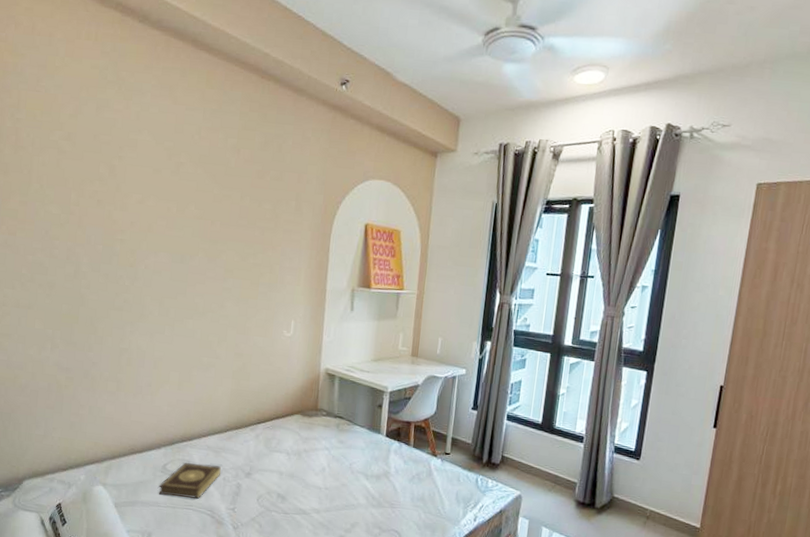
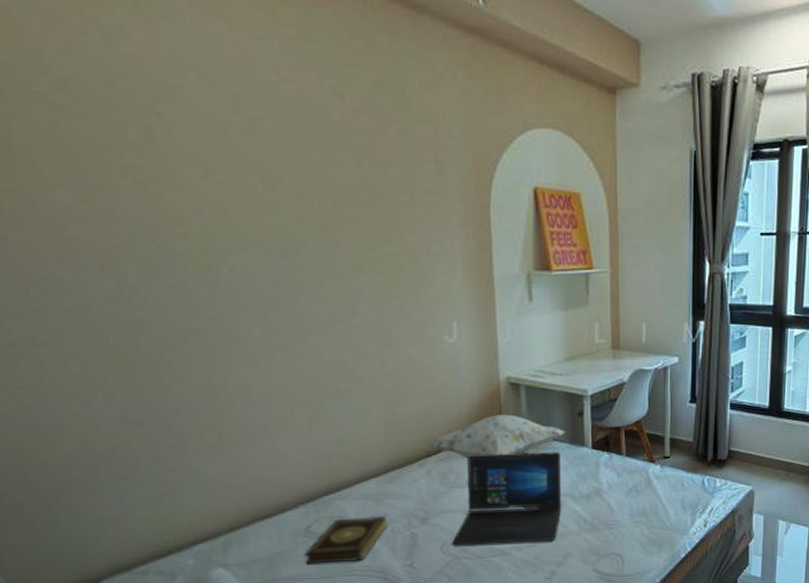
decorative pillow: none [259,397,366,433] -> present [426,414,566,458]
laptop: none [266,427,360,509] -> present [451,452,561,546]

